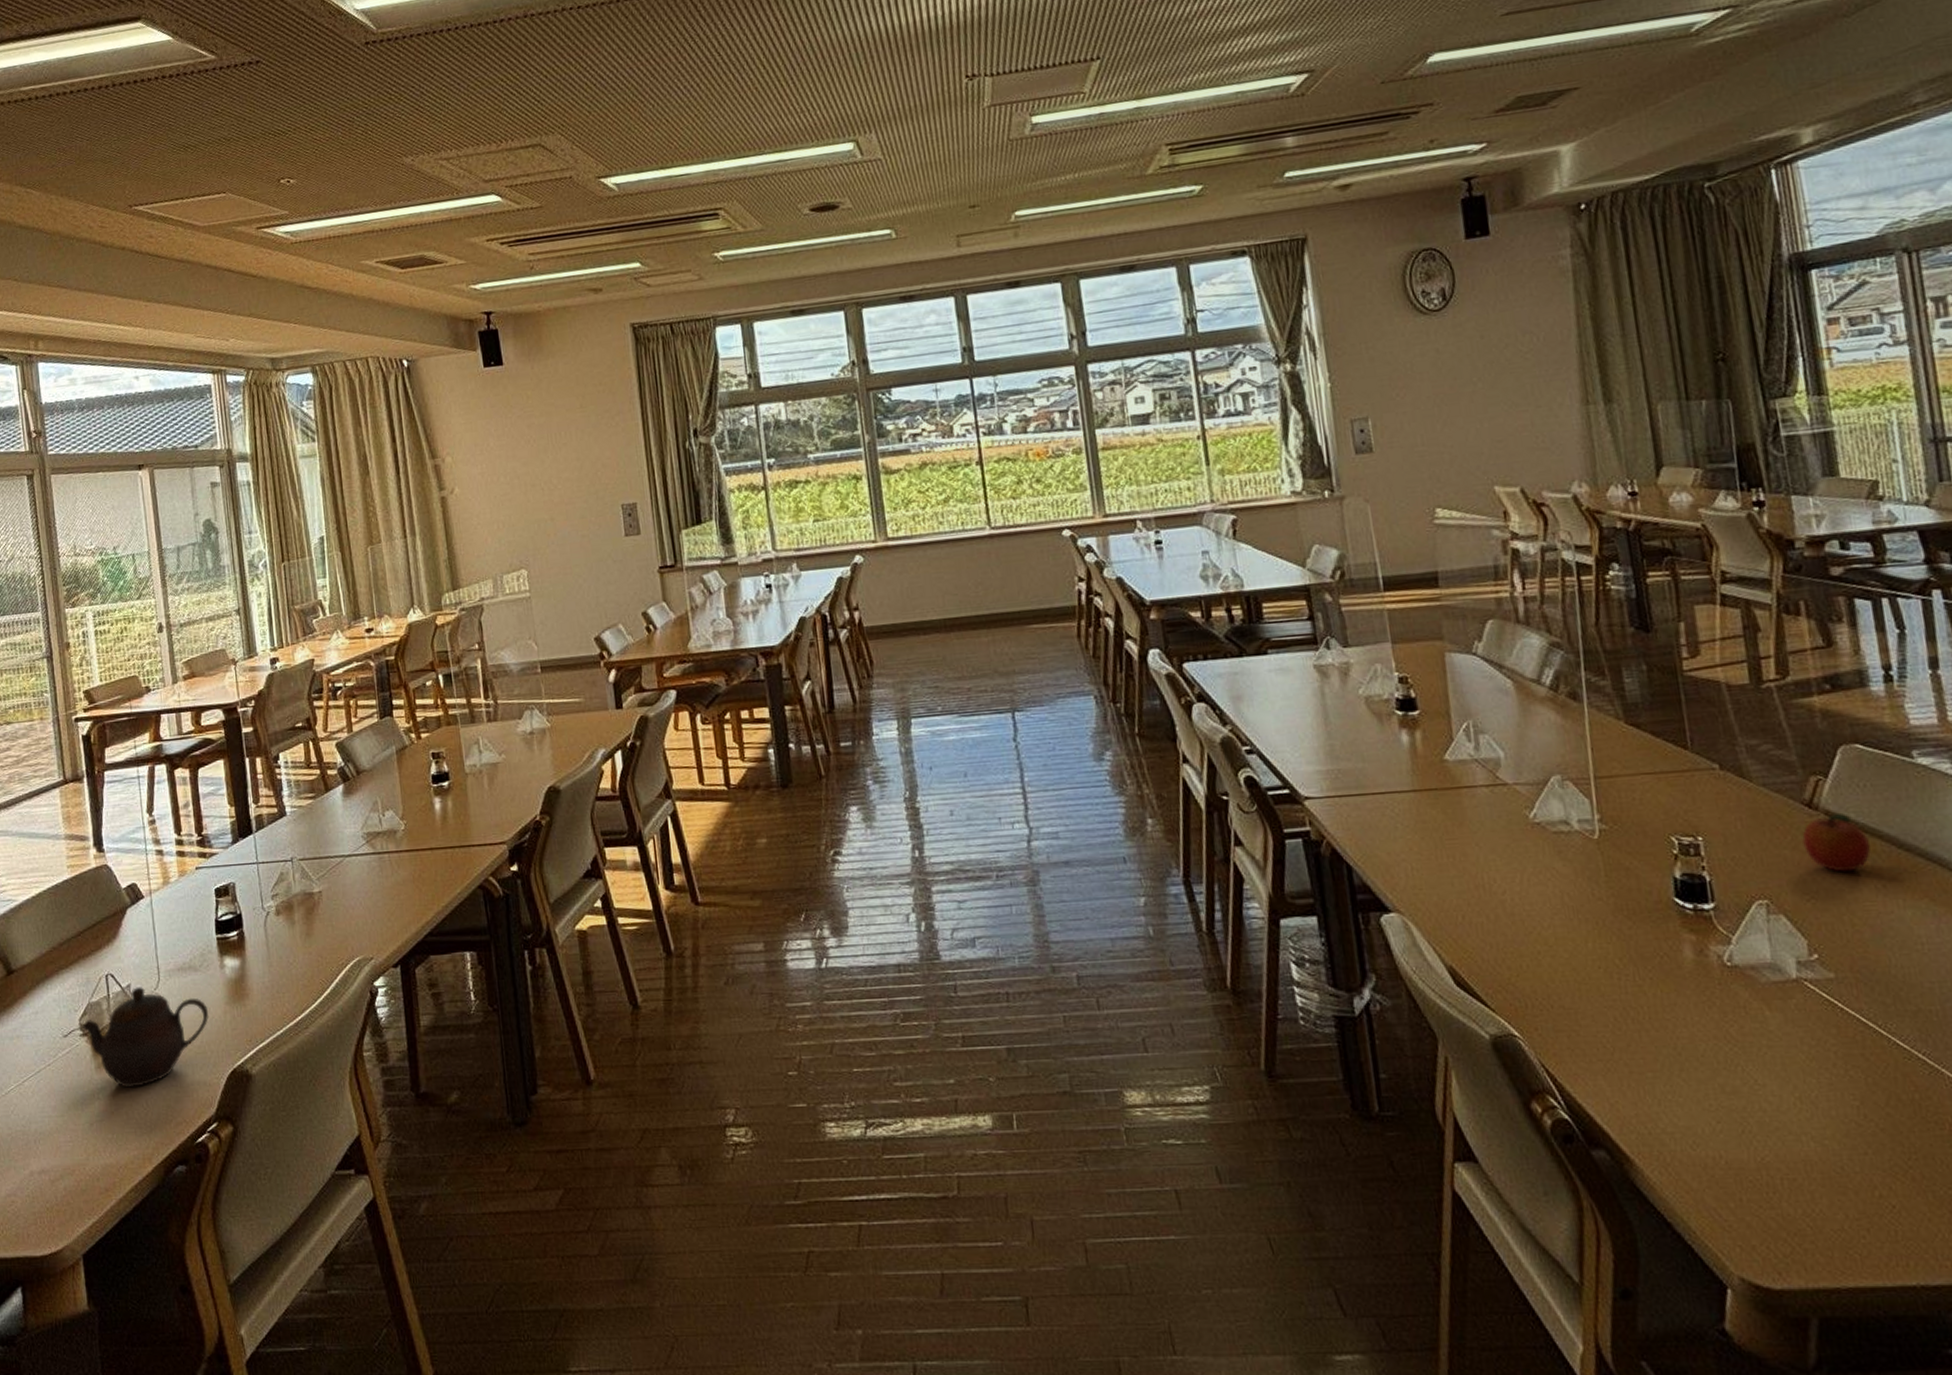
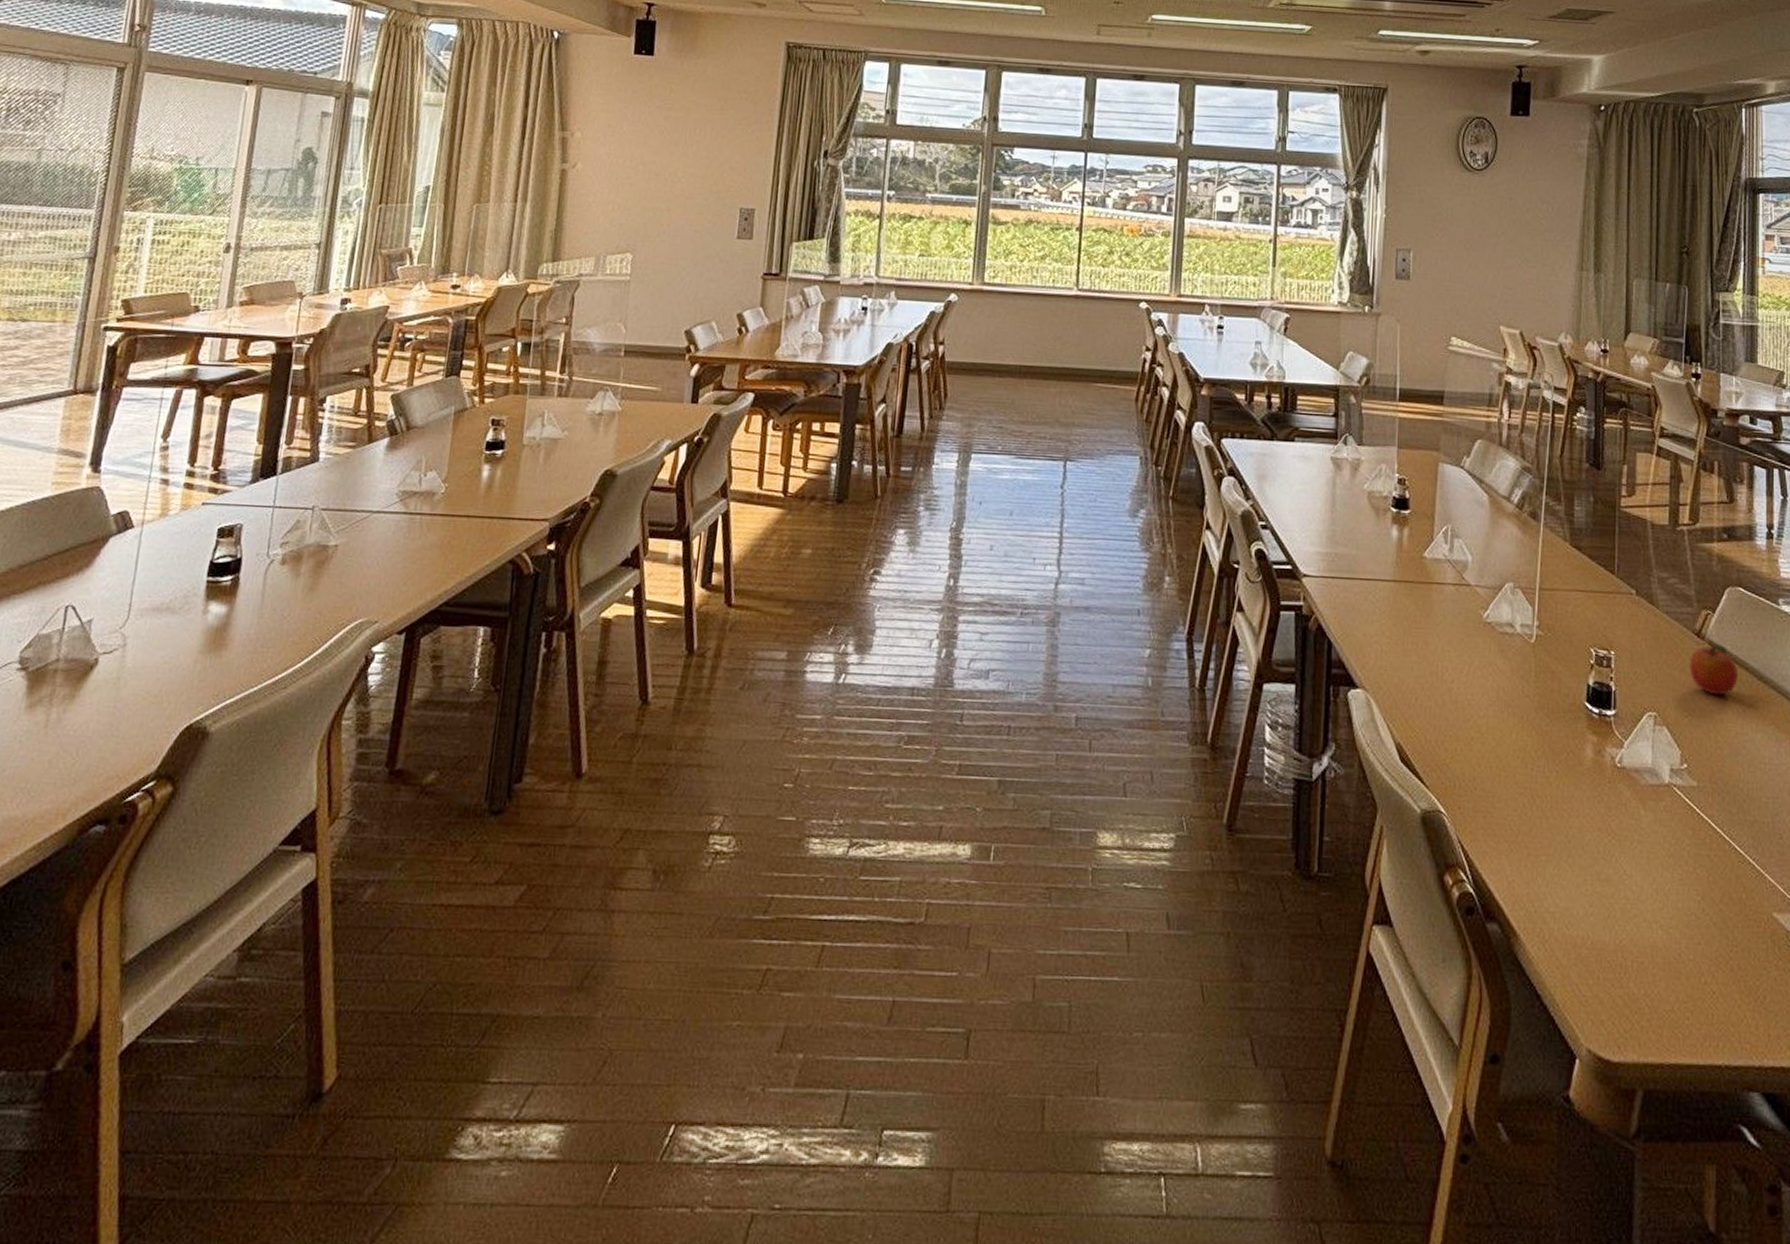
teapot: present [82,987,209,1089] -> none [22,623,178,735]

